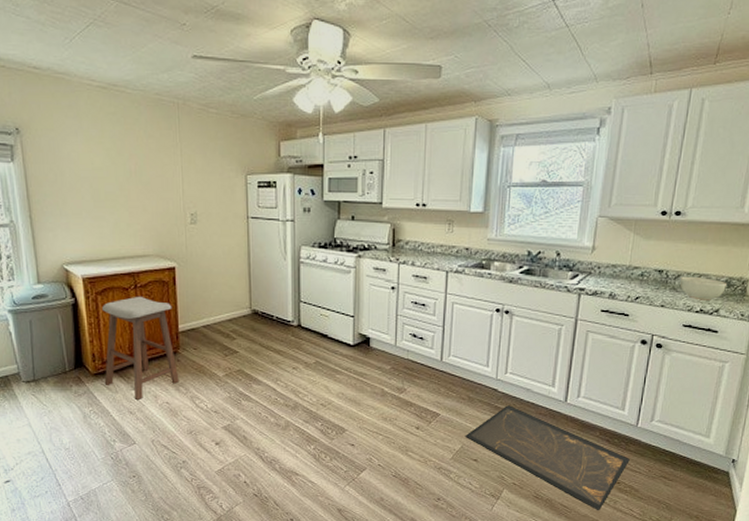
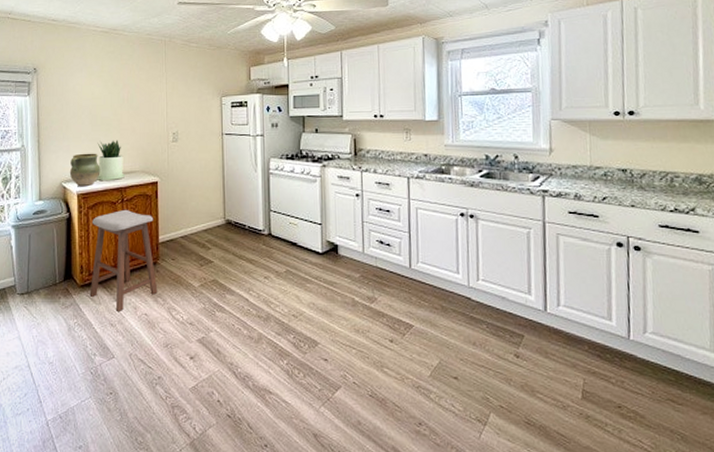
ceramic jug: none [71,232,108,270] -> present [69,153,100,187]
planter: none [102,219,138,265] -> present [97,140,126,181]
doormat: present [465,405,630,510] -> none [442,315,628,441]
bowl: present [680,276,728,300] -> none [646,174,699,199]

